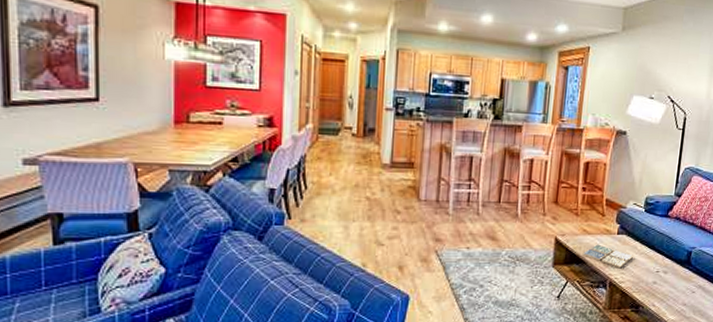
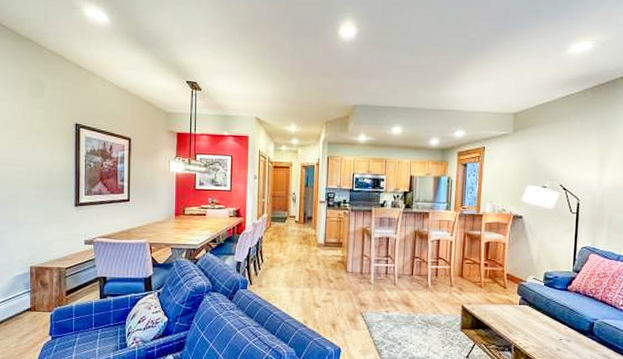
drink coaster: present [582,244,633,269] -> none [487,312,535,335]

